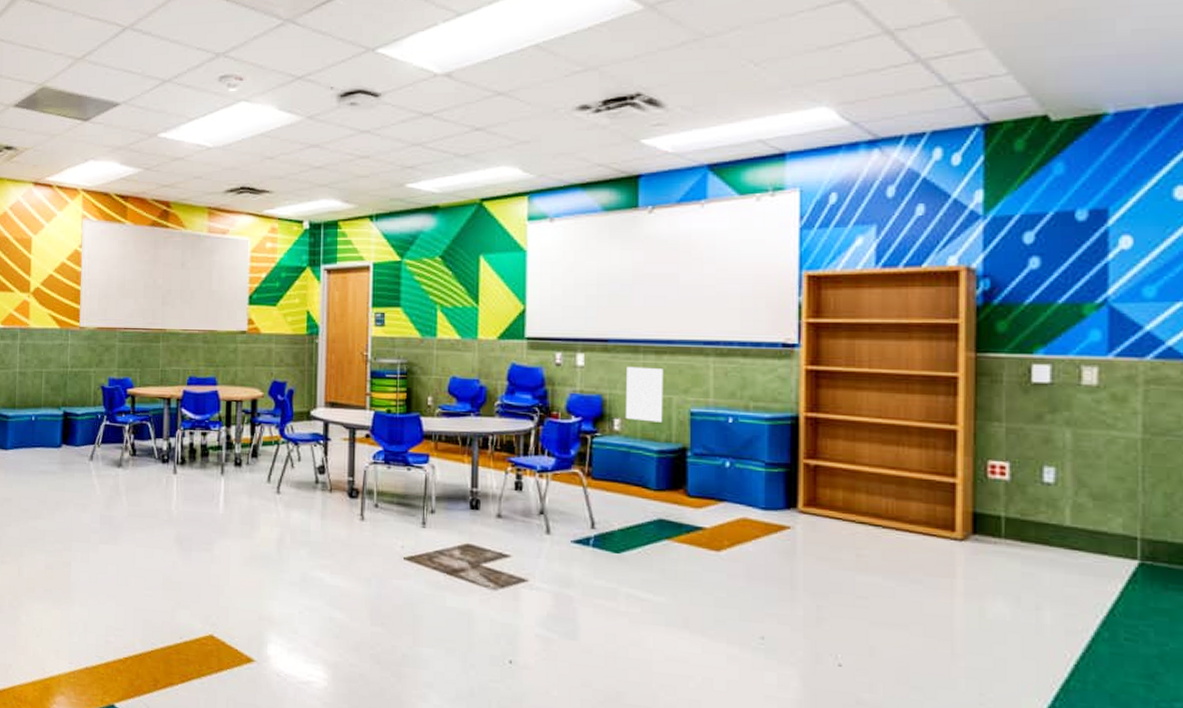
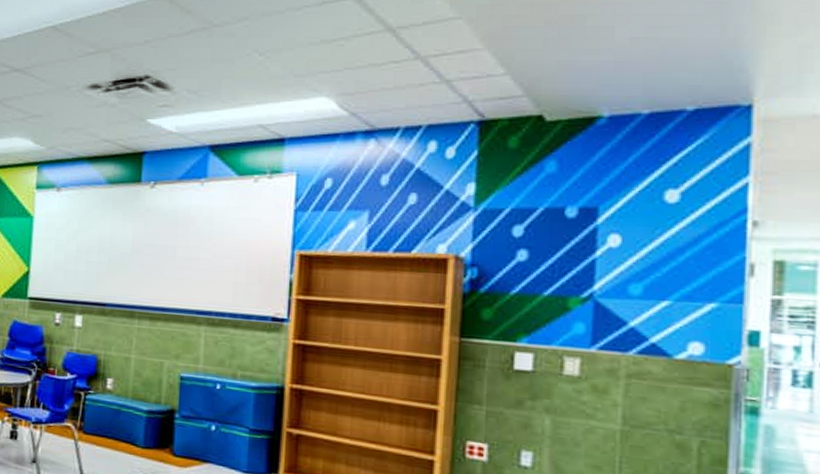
wall art: present [626,366,664,422] -> none [119,330,157,385]

